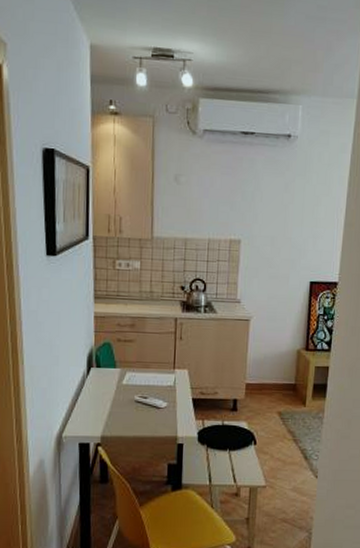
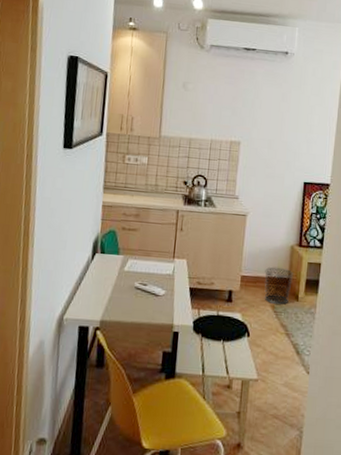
waste bin: none [270,372,300,411] -> present [264,267,293,305]

